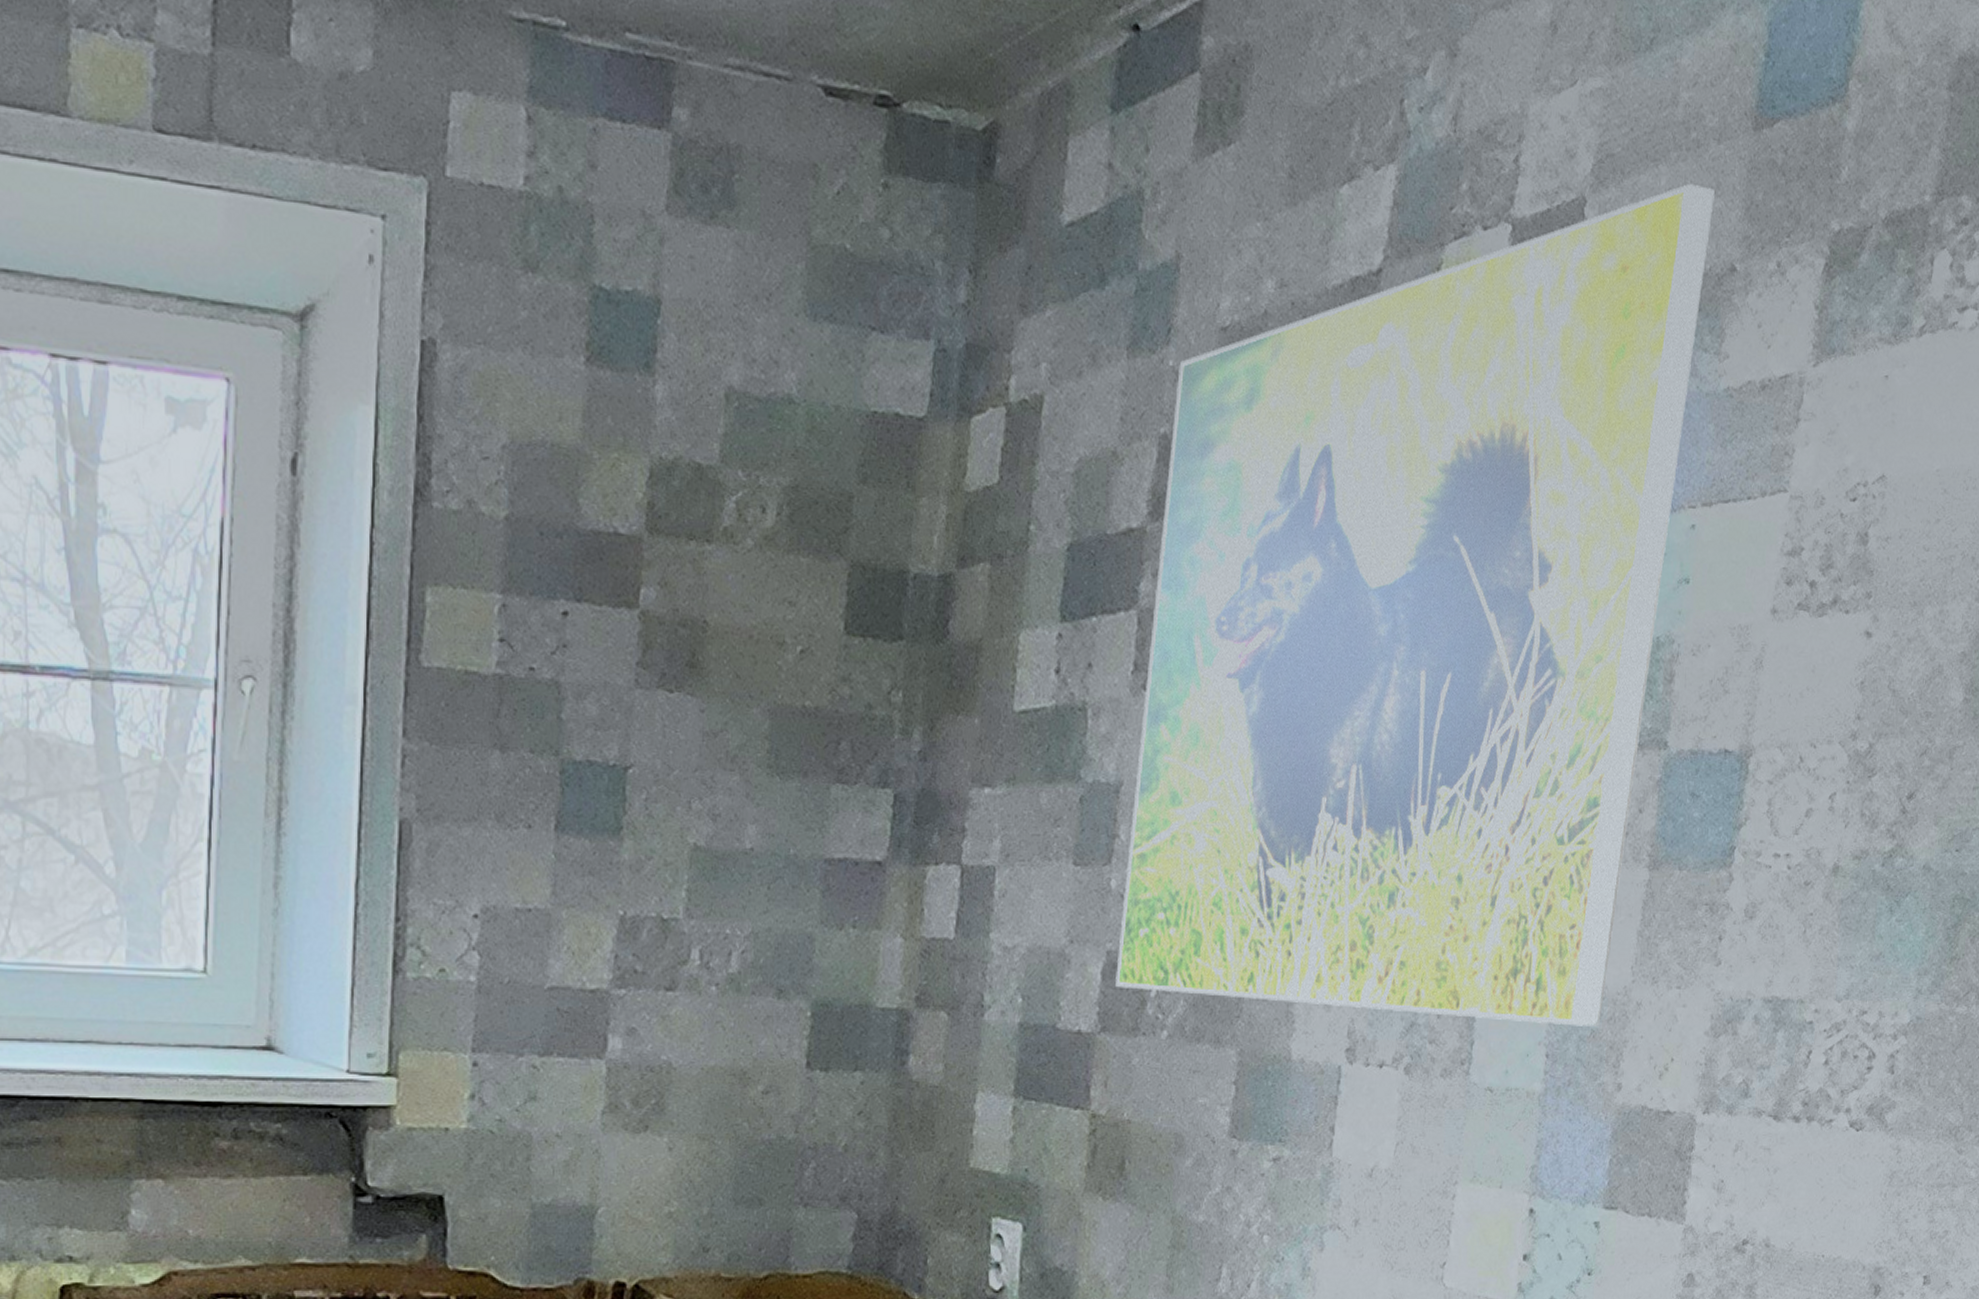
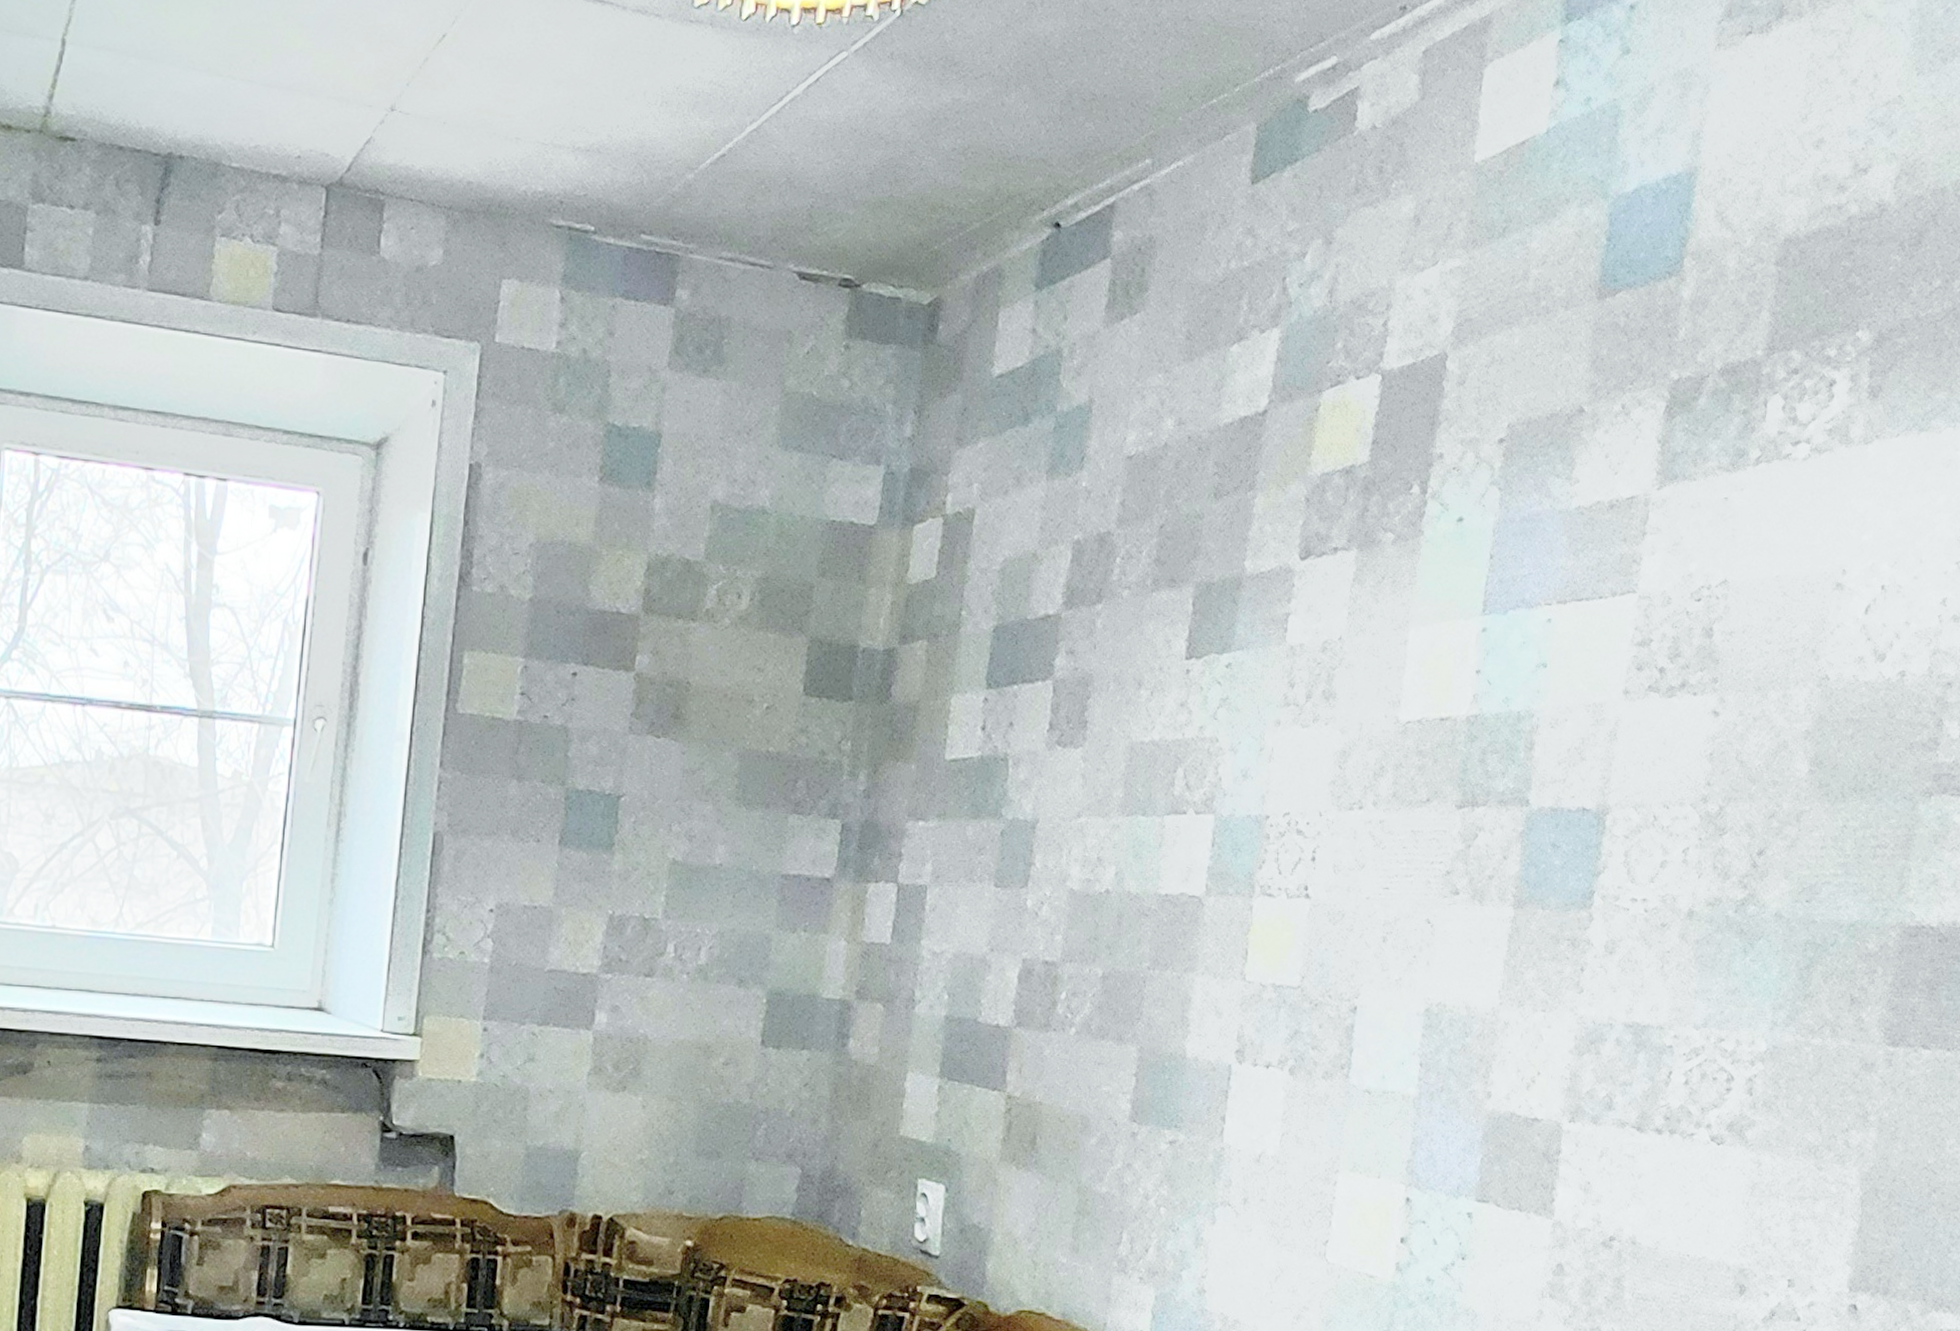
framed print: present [1115,183,1715,1028] -> none [1030,341,1563,1043]

